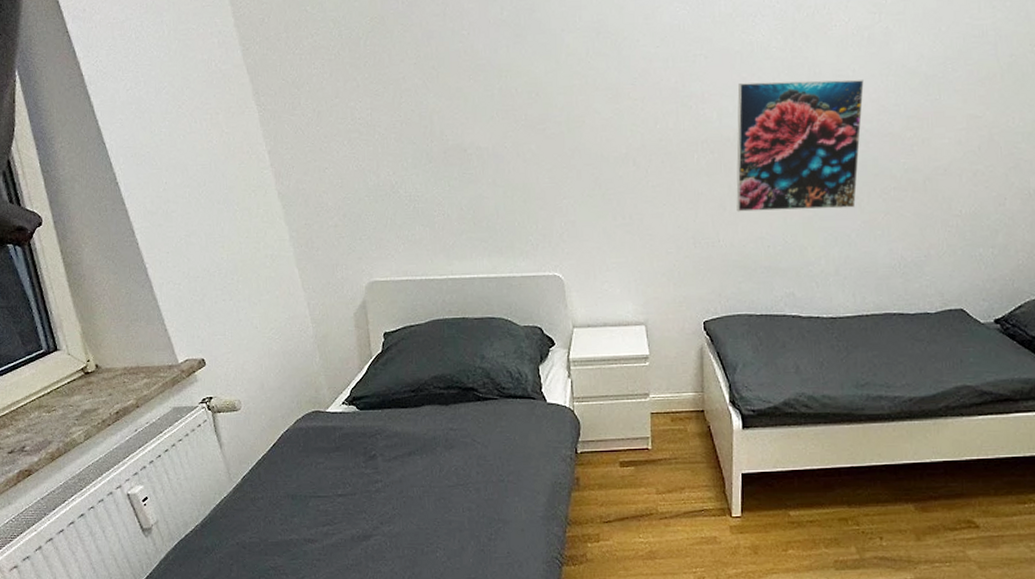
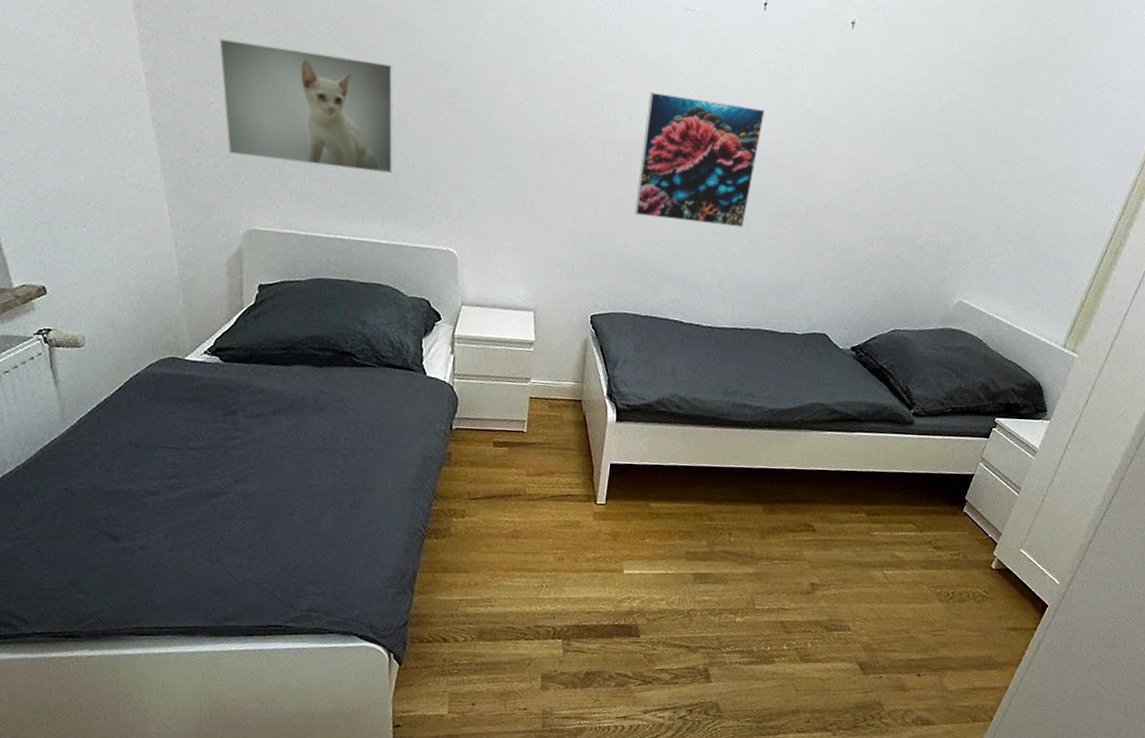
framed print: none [327,103,495,214] -> present [219,38,394,174]

